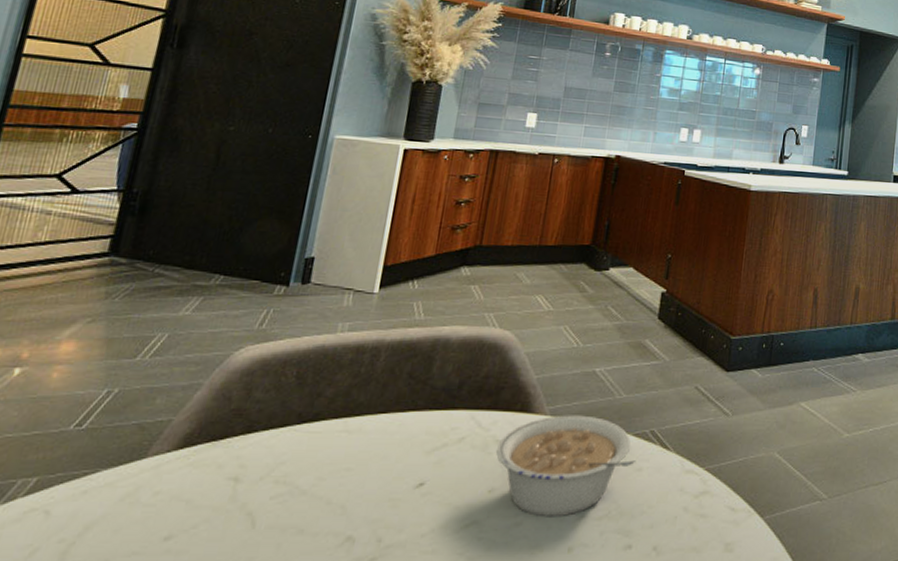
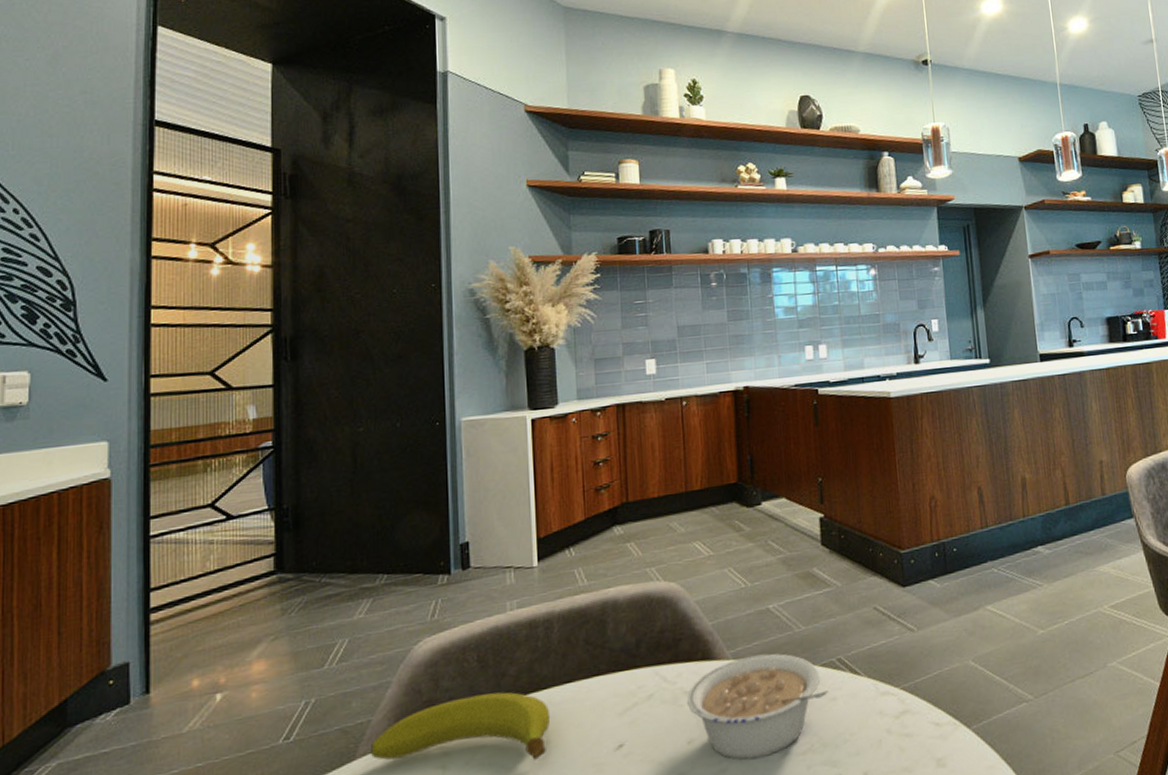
fruit: none [162,411,358,486] -> present [369,692,551,760]

